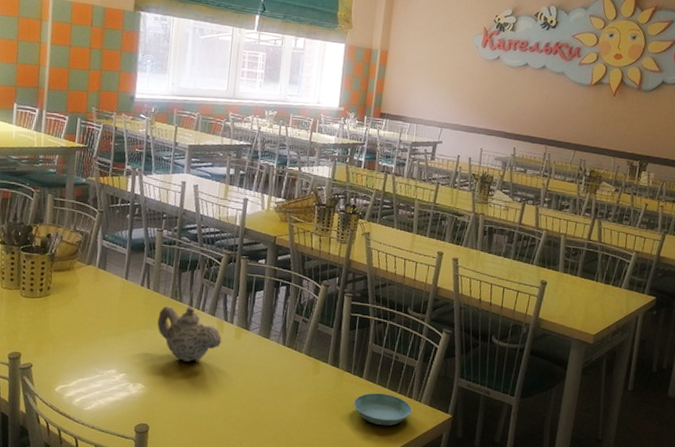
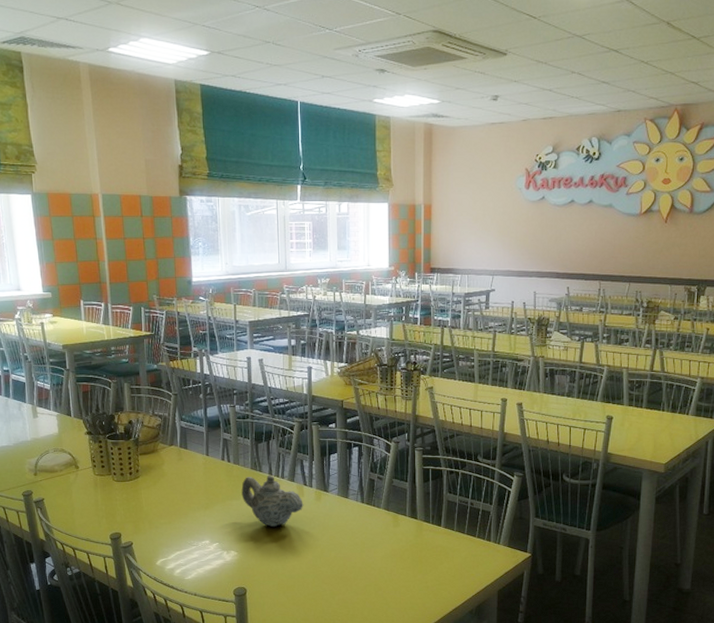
saucer: present [353,392,412,426] -> none [435,539,491,570]

